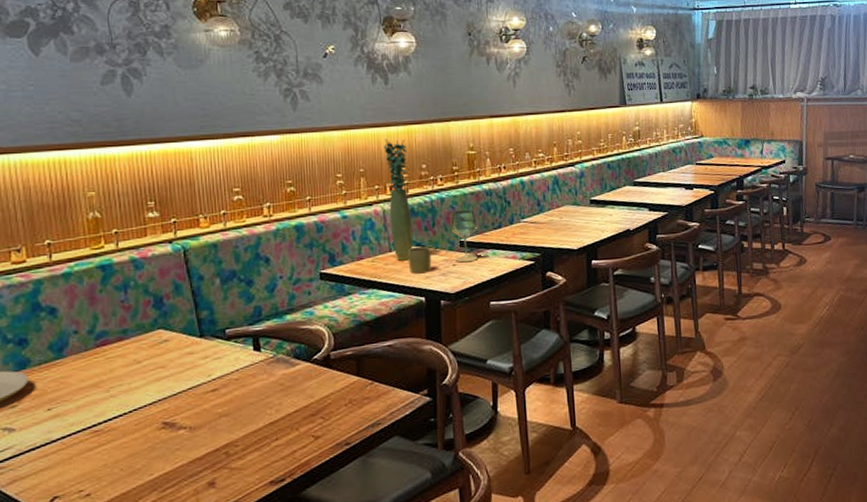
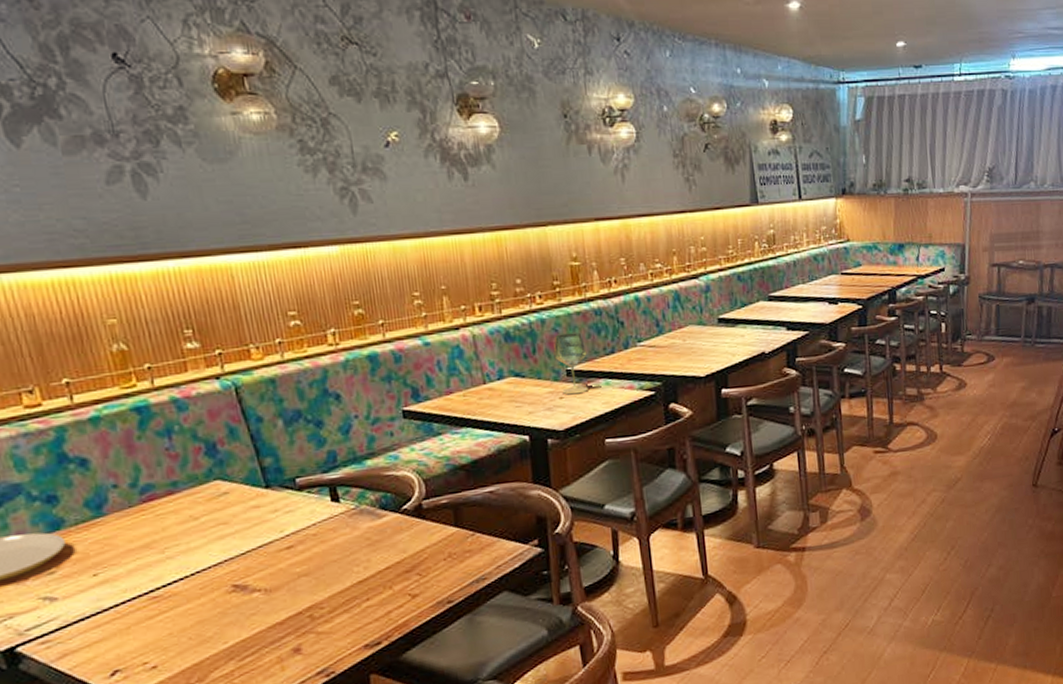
vase: present [384,138,413,261] -> none [468,248,511,395]
mug: present [407,246,432,274] -> none [505,376,535,409]

